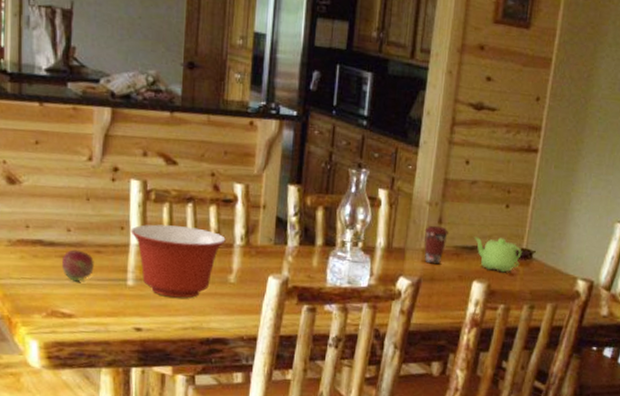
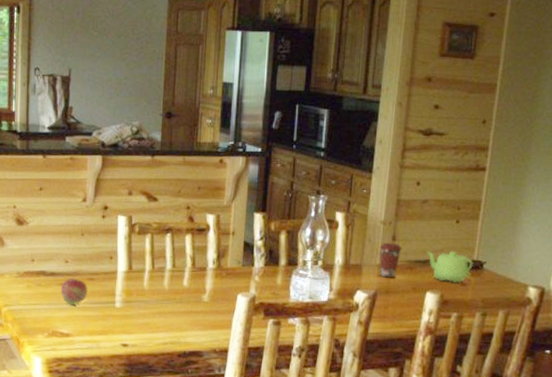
mixing bowl: present [131,224,226,298] -> none [118,253,200,317]

